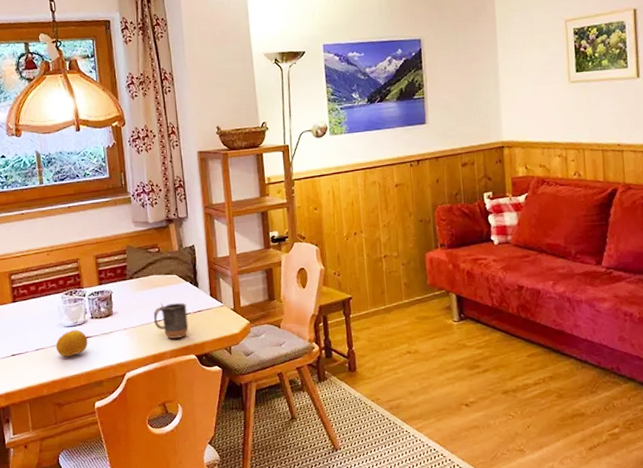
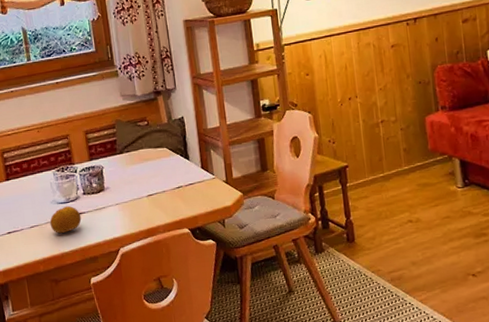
mug: present [153,303,189,339] -> none [144,176,181,213]

